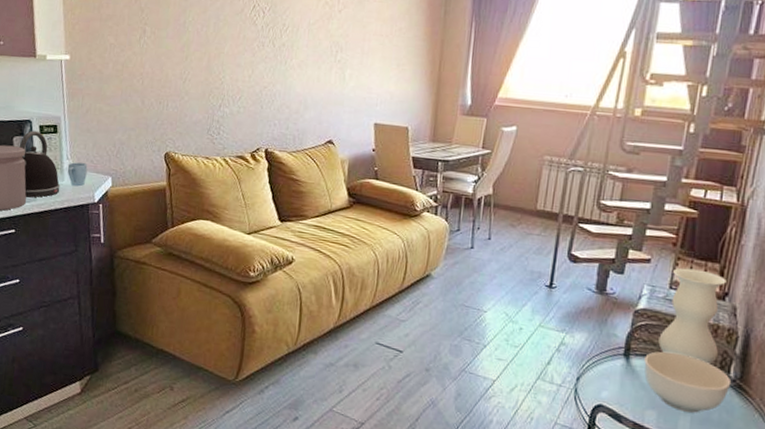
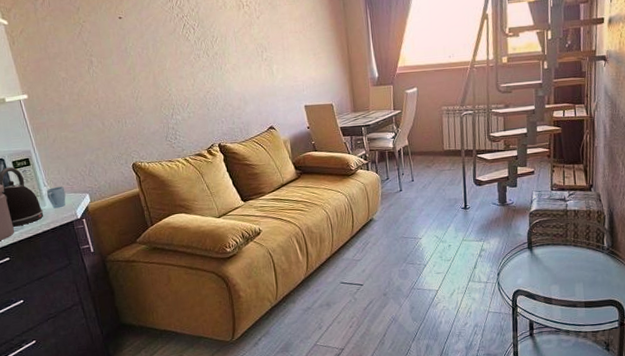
bowl: present [644,351,732,413] -> none [543,237,607,280]
vase: present [658,268,727,365] -> none [550,171,594,241]

